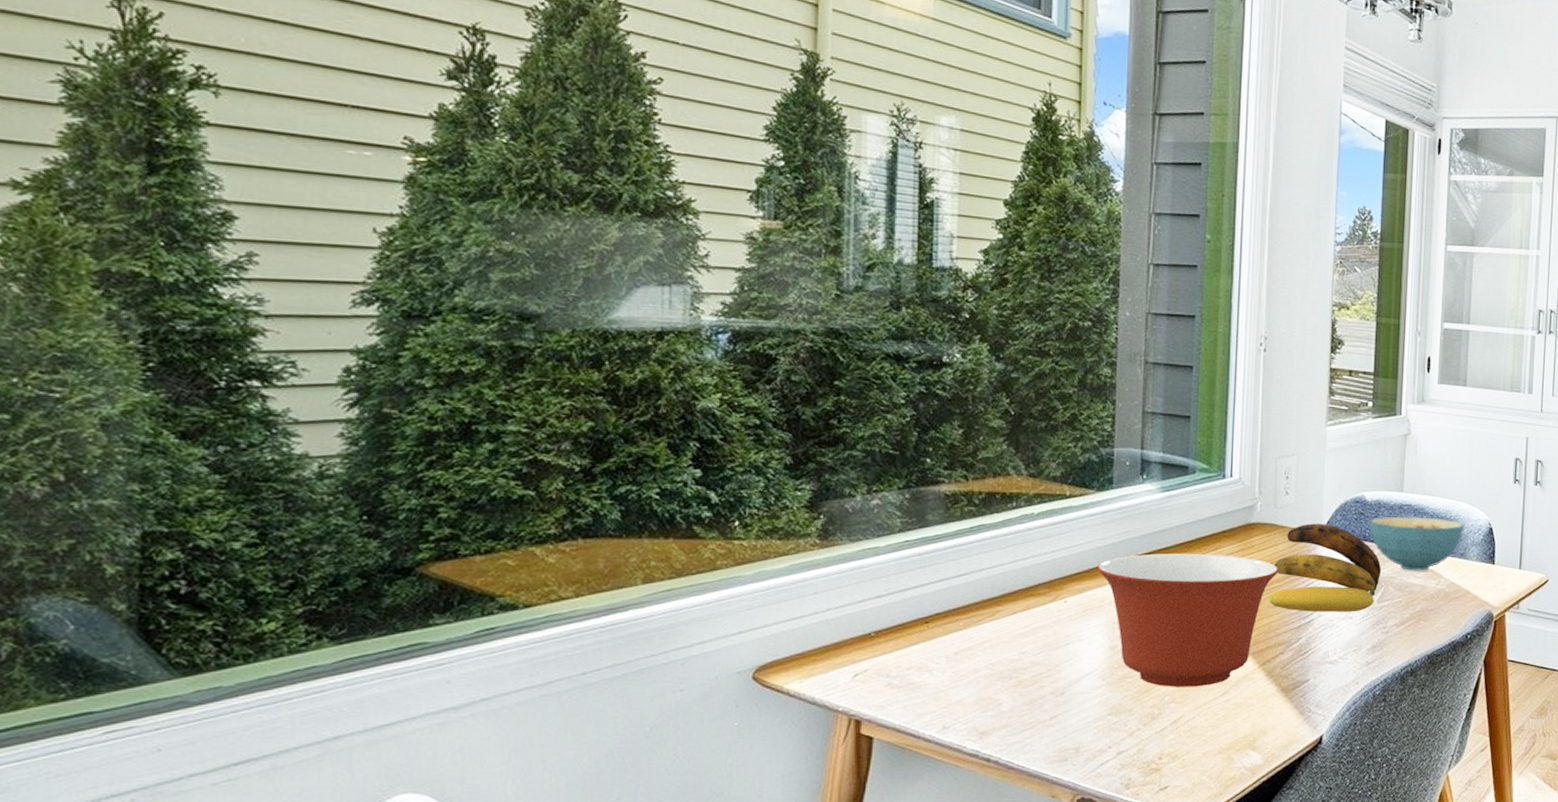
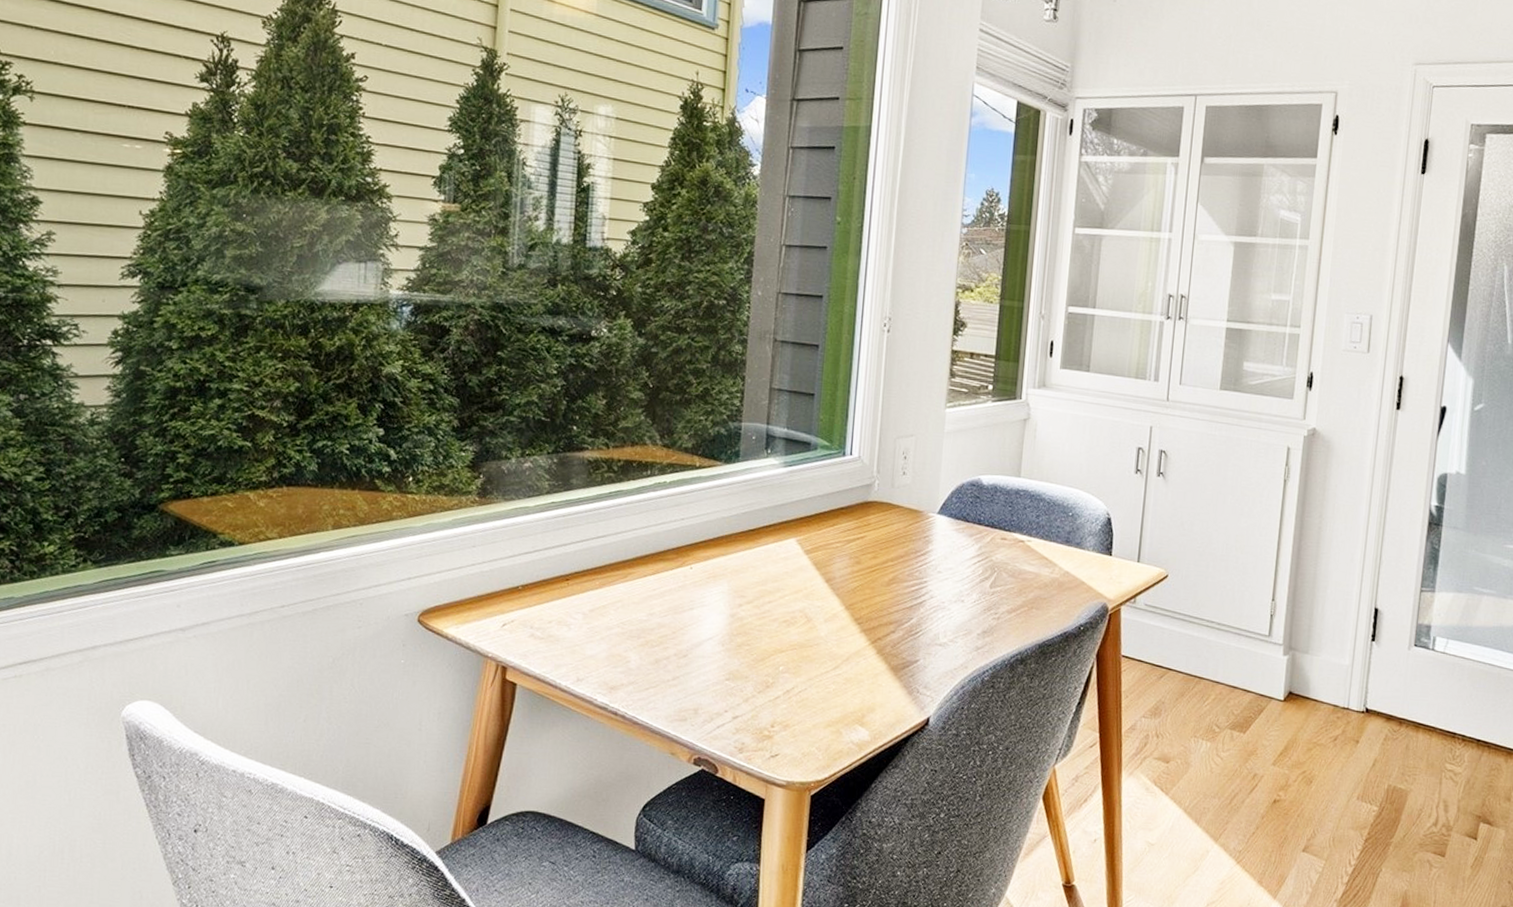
mixing bowl: present [1097,553,1279,687] -> none [721,526,894,659]
banana: present [1269,523,1381,612] -> none [882,504,995,596]
cereal bowl: present [1369,516,1465,571] -> none [984,501,1082,559]

